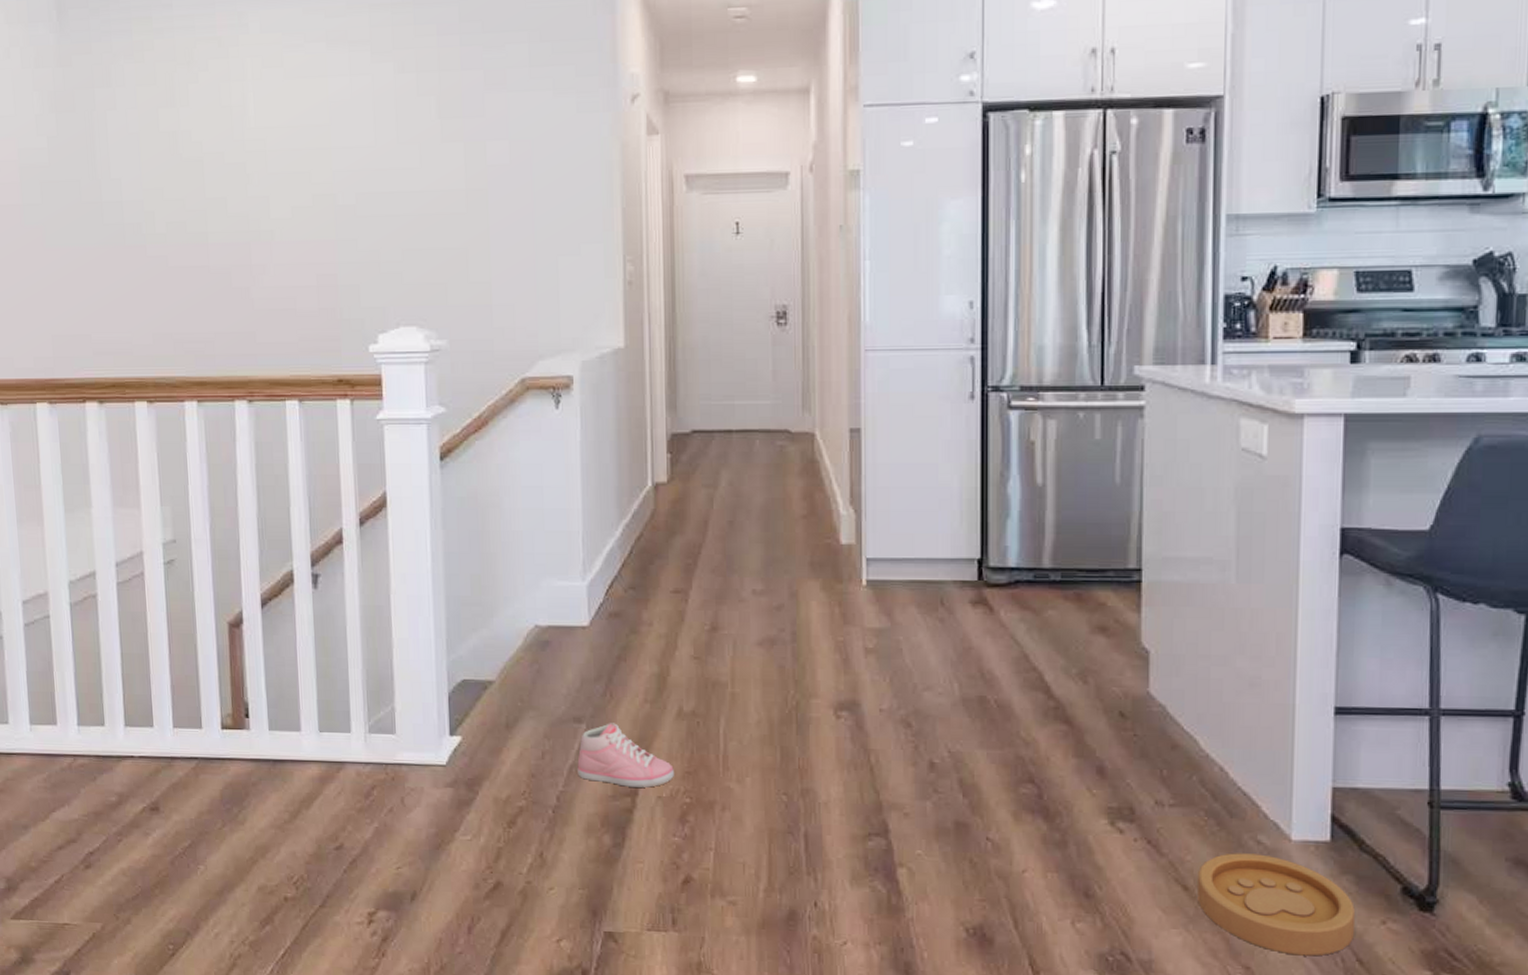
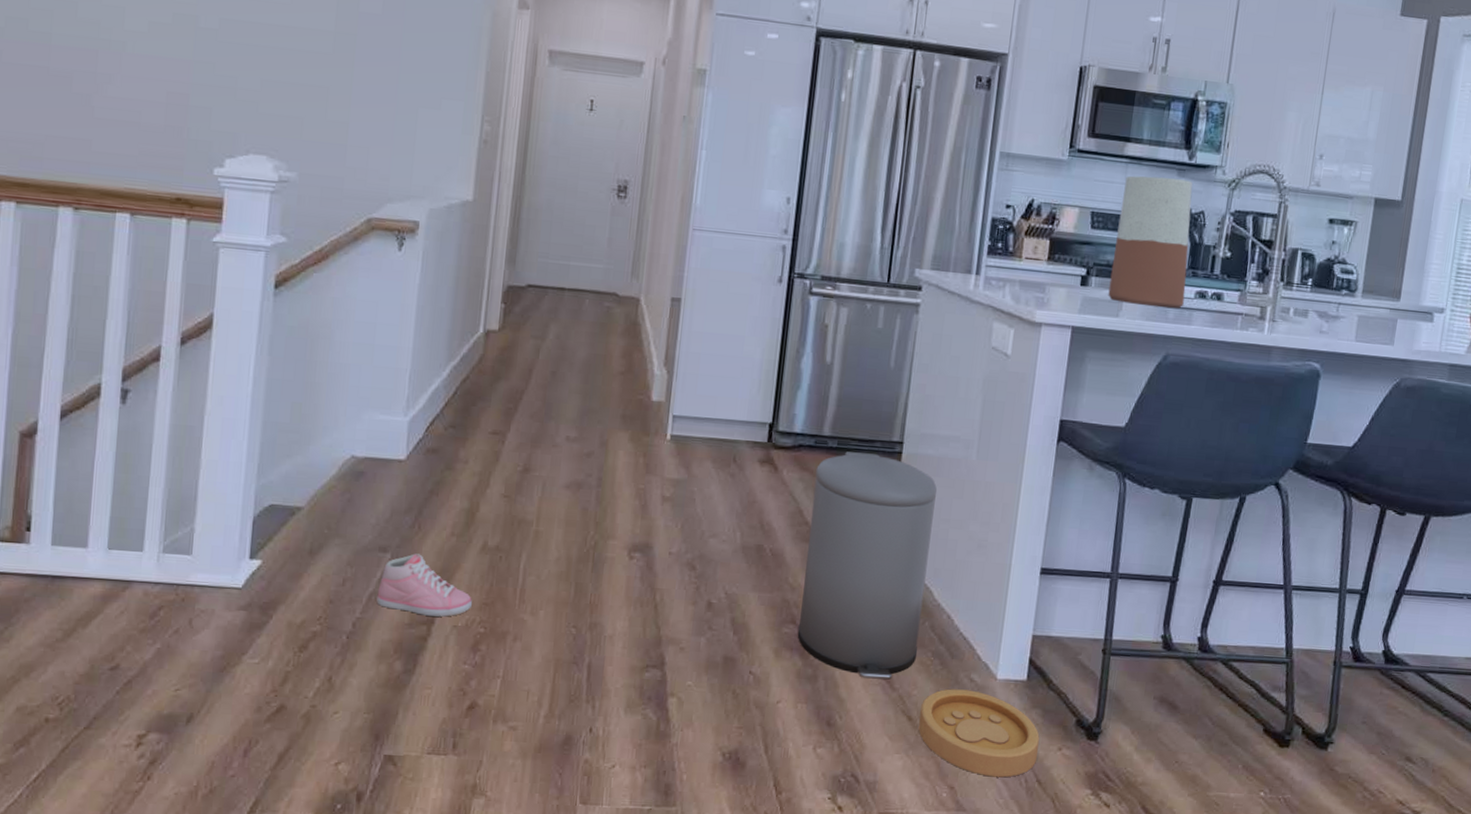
pedal bin: none [1038,585,1189,845] -> present [797,451,937,681]
vase: none [1389,216,1496,380] -> present [1108,175,1193,309]

